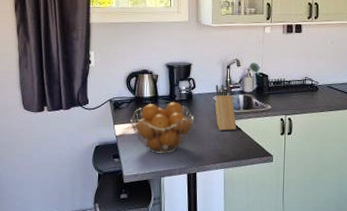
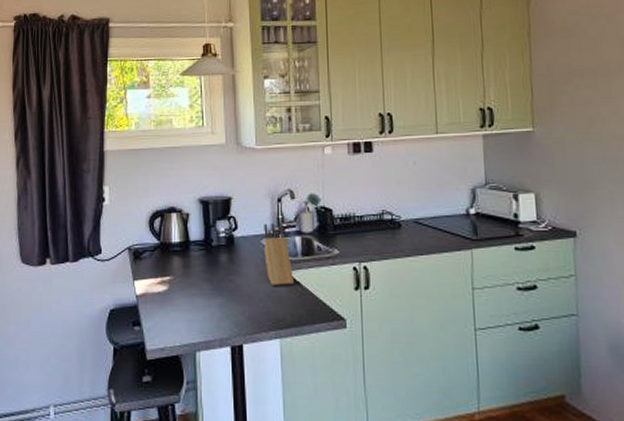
fruit basket: present [130,101,194,154] -> none [155,247,238,319]

